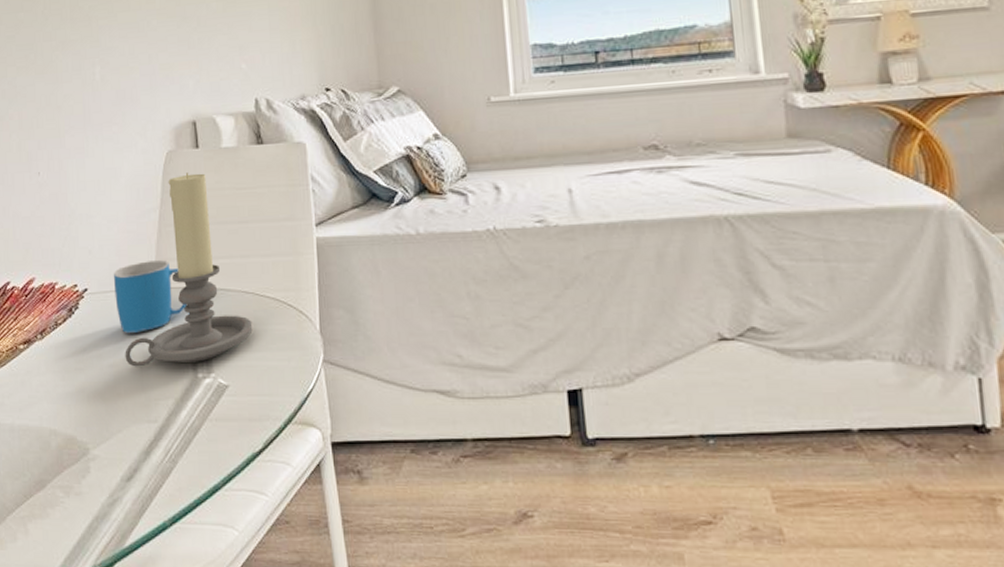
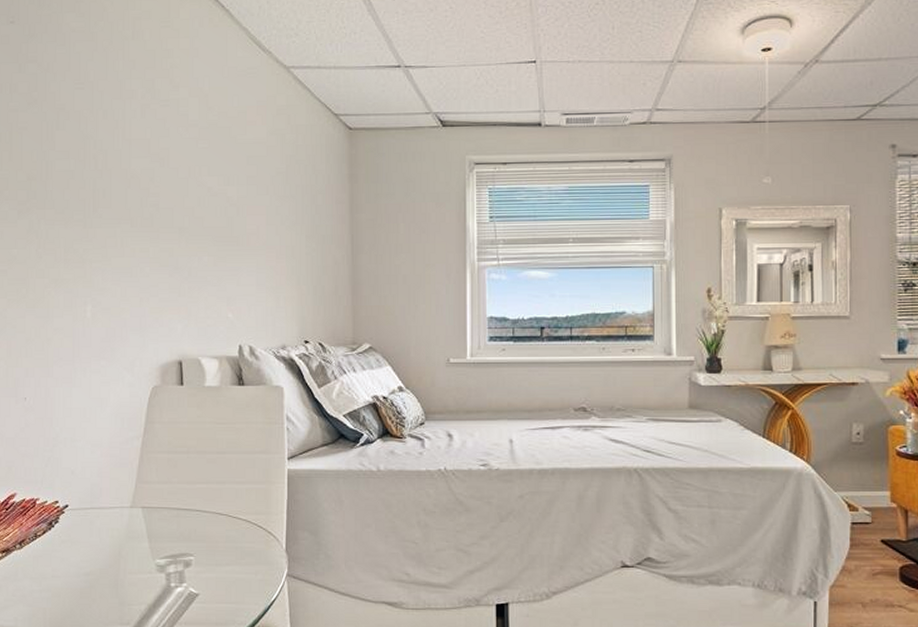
mug: present [113,259,187,334] -> none [94,482,163,547]
candle holder: present [125,172,253,367] -> none [102,406,224,576]

